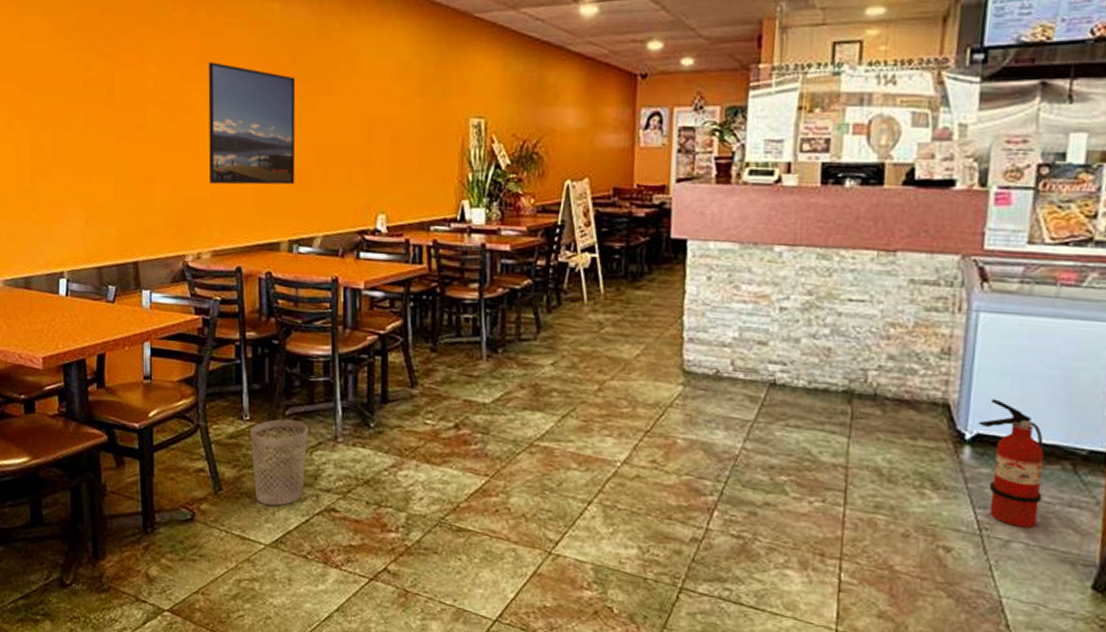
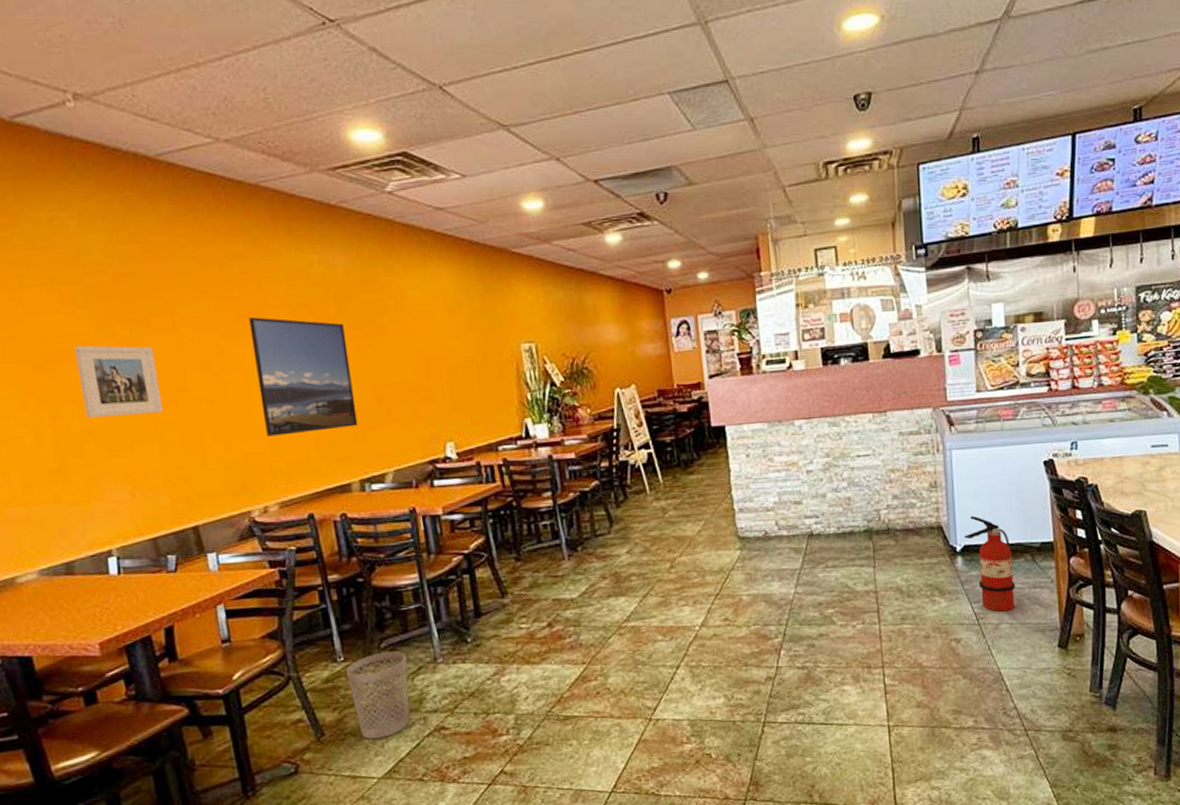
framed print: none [57,74,122,147] -> present [74,345,163,418]

